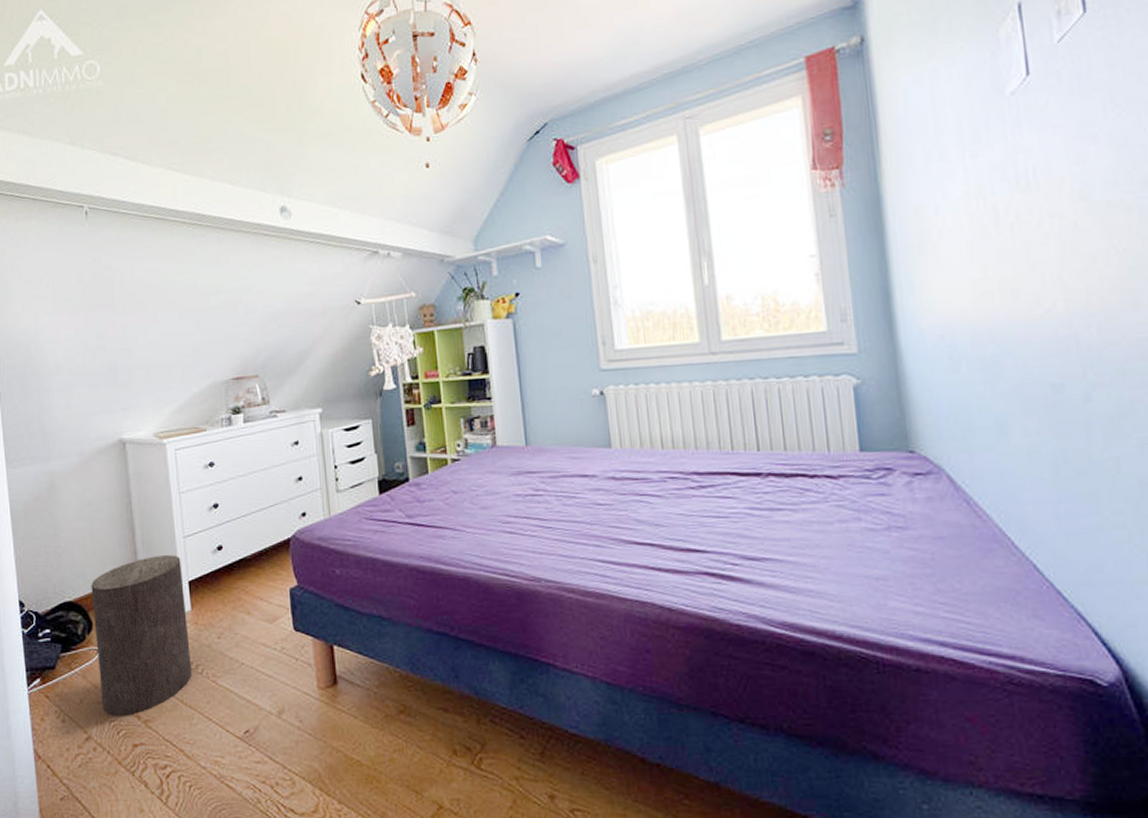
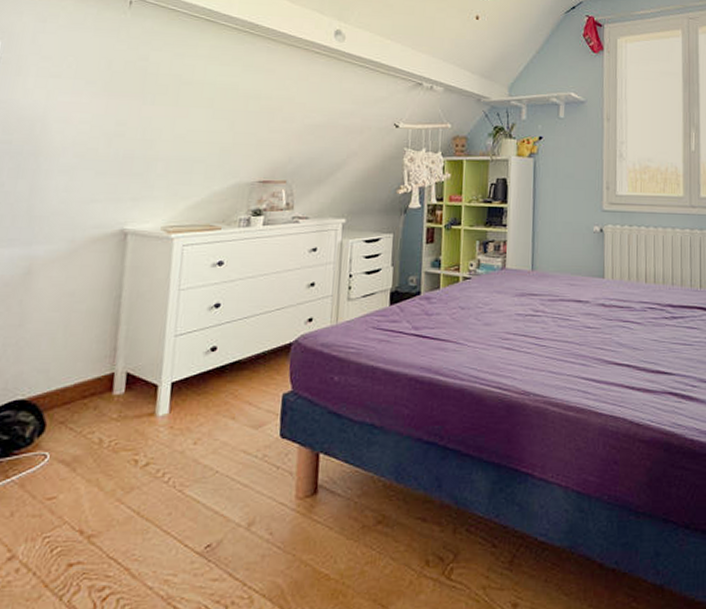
stool: present [91,555,192,716] -> none [38,354,168,531]

